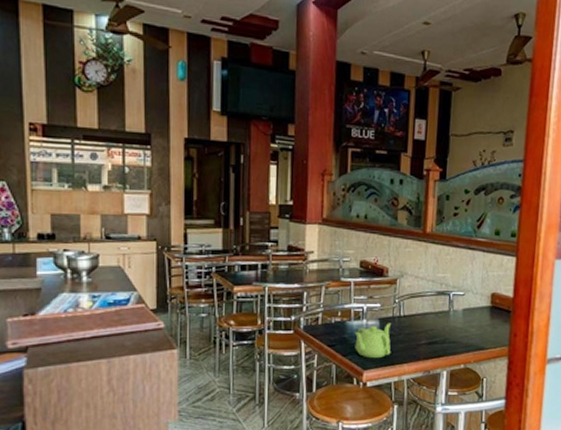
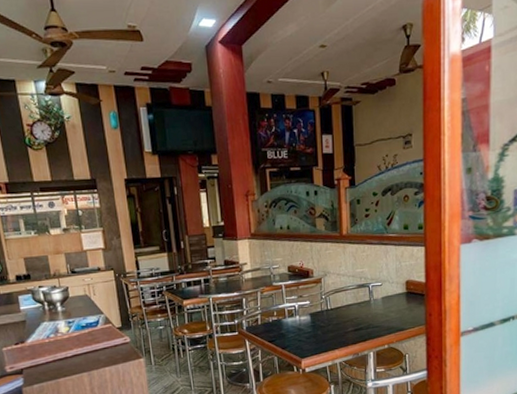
teapot: present [354,323,392,359] -> none [290,316,324,348]

